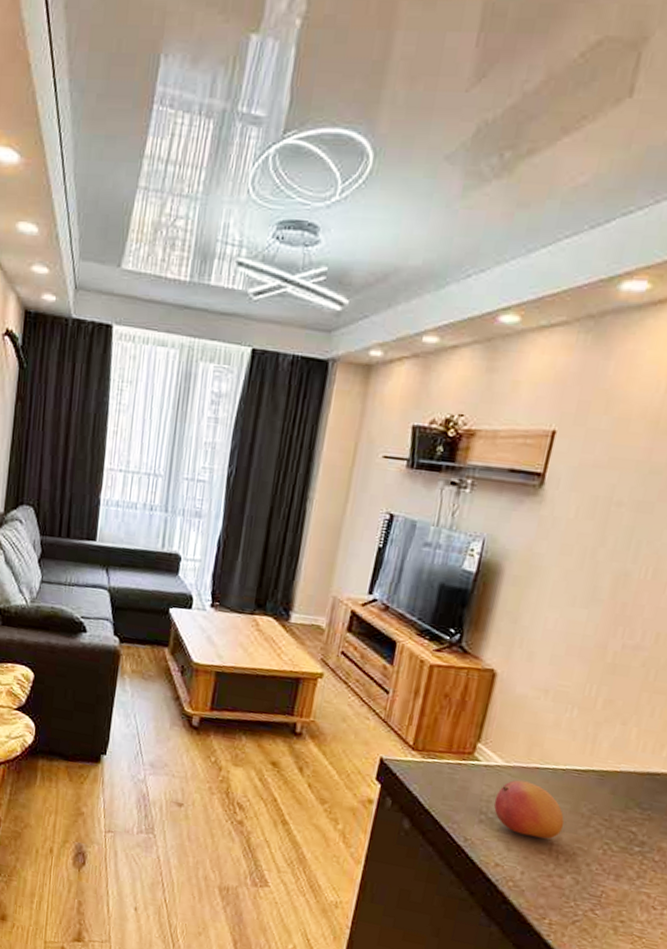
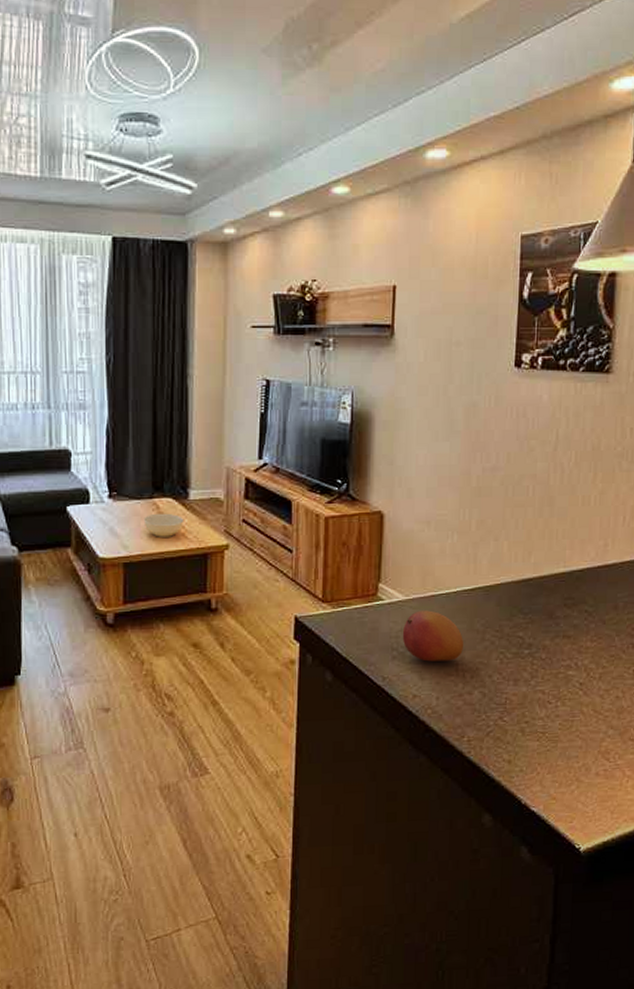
bowl: none [241,629,282,656] -> present [143,513,184,537]

